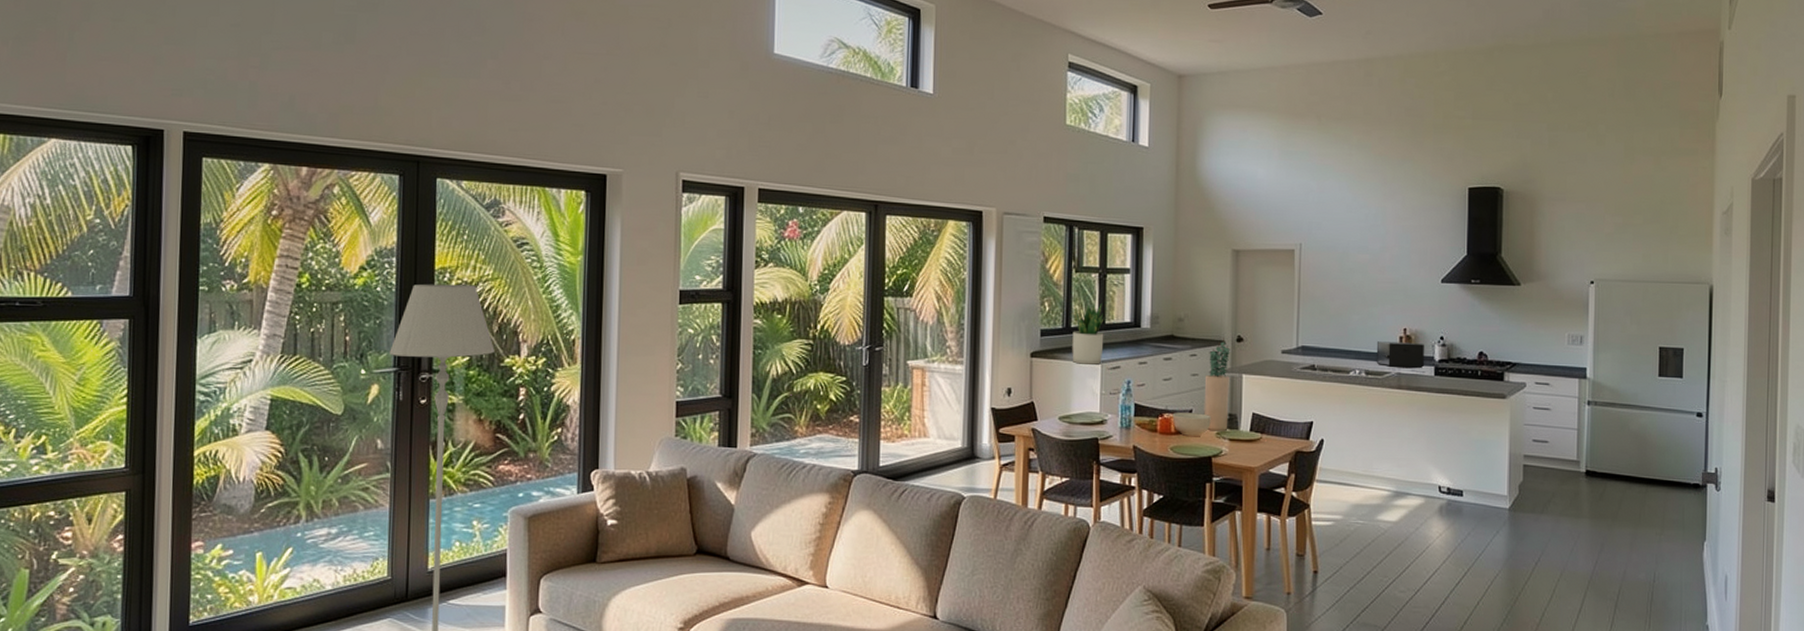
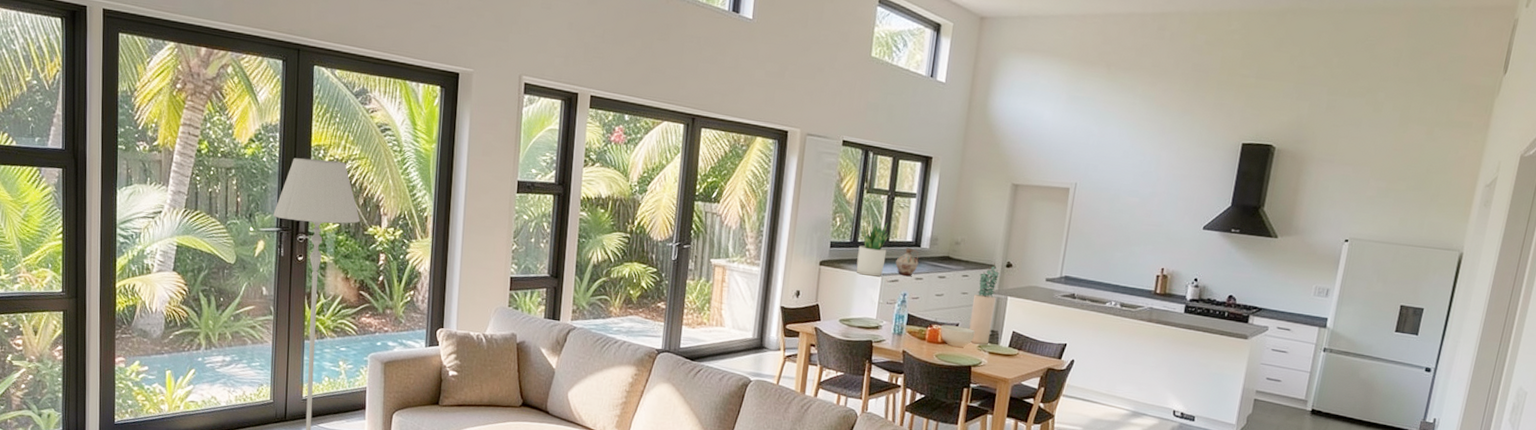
ceramic jug: none [1115,329,1140,362] -> present [895,247,919,277]
toaster: present [1376,341,1424,369] -> none [1131,278,1179,306]

